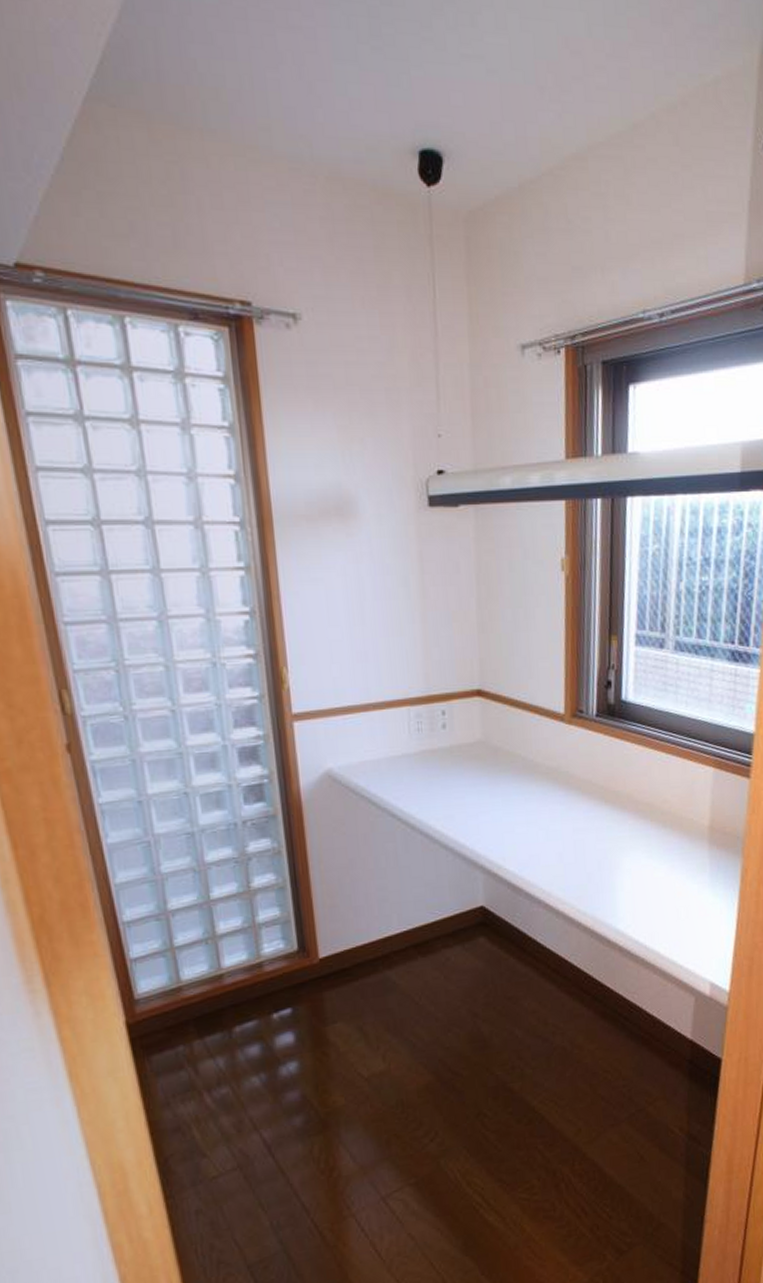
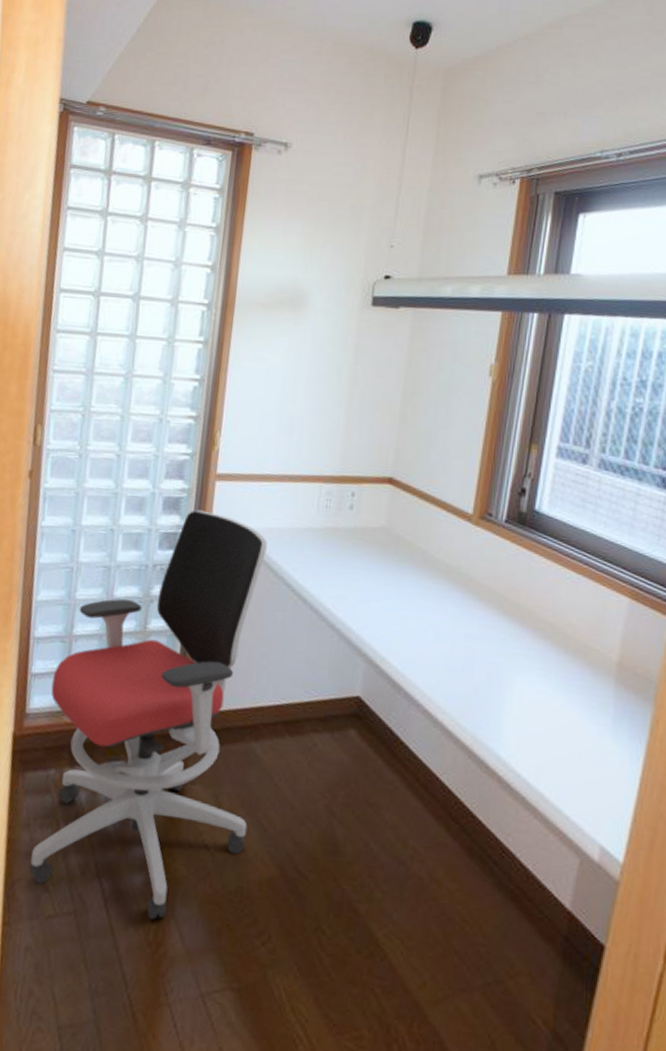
office chair: none [156,755,397,1153] -> present [29,510,268,920]

